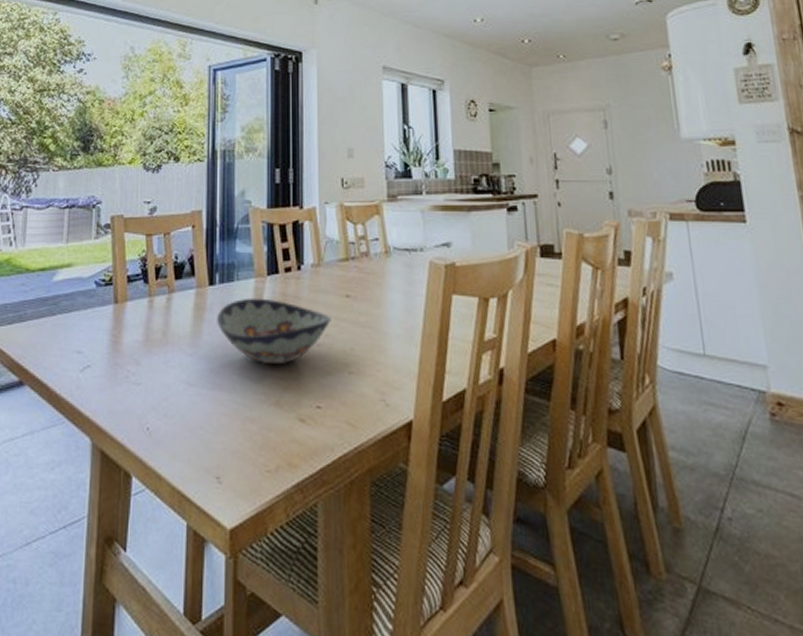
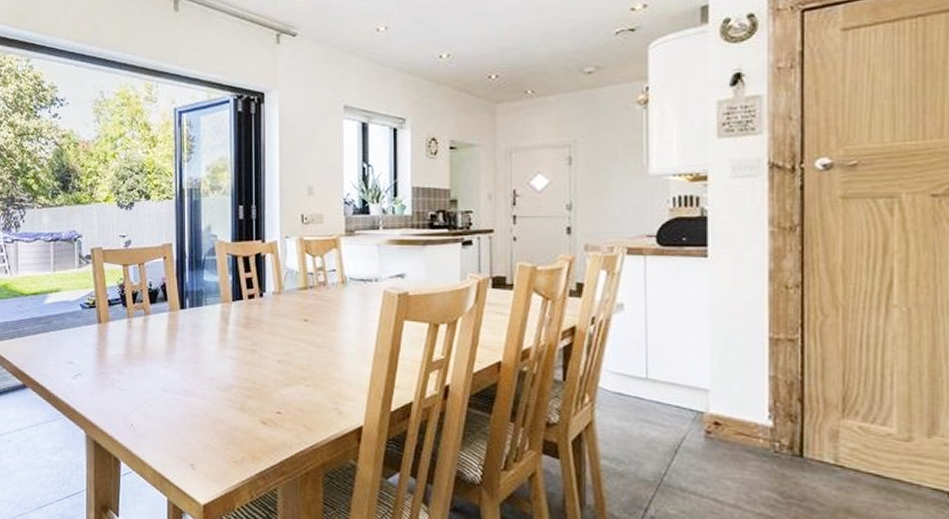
decorative bowl: present [216,298,331,365] -> none [187,320,291,378]

